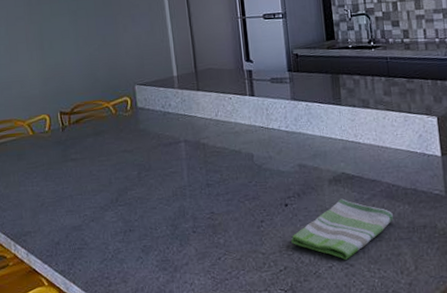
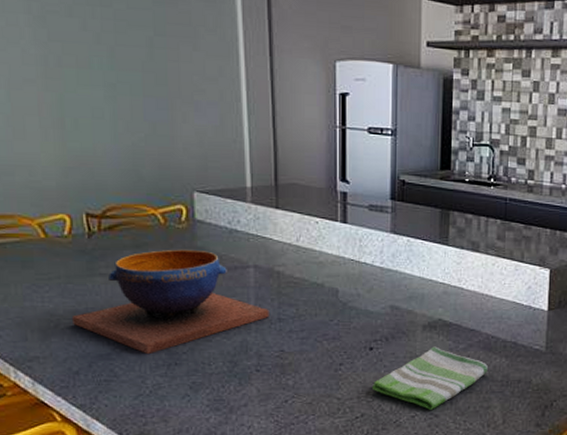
decorative bowl: none [53,132,200,224] -> present [73,249,269,355]

